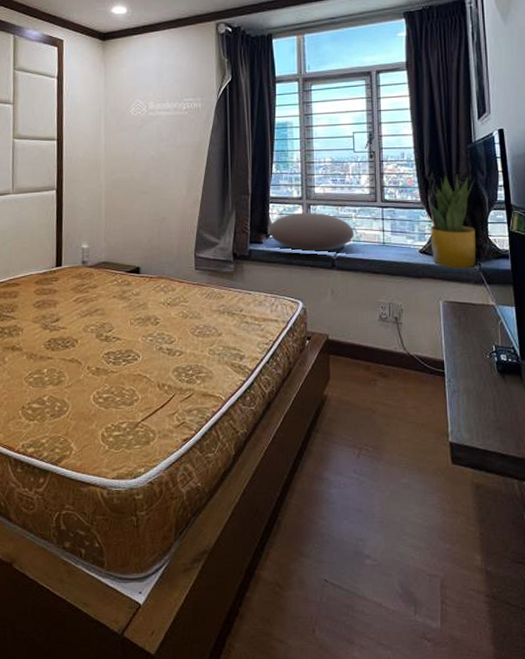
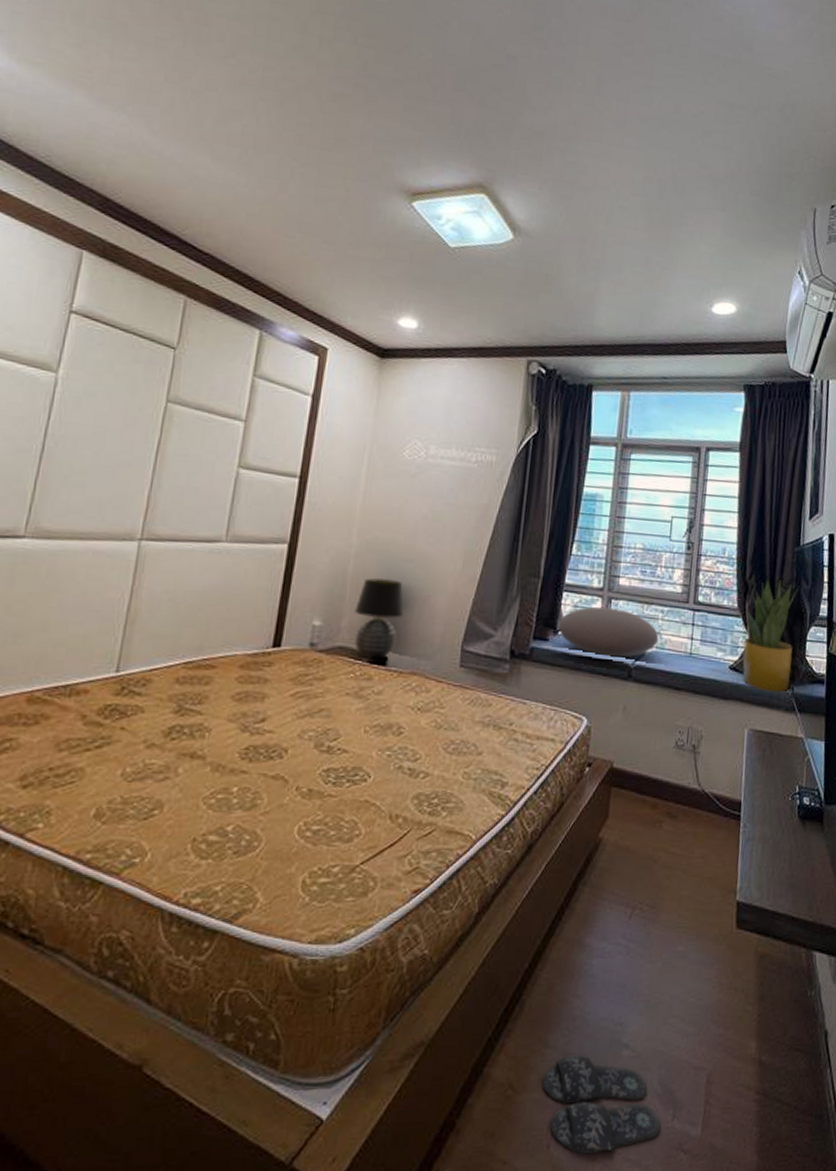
table lamp: none [111,207,147,270] -> present [354,577,404,661]
slippers: none [302,562,405,638] -> present [542,1055,661,1155]

